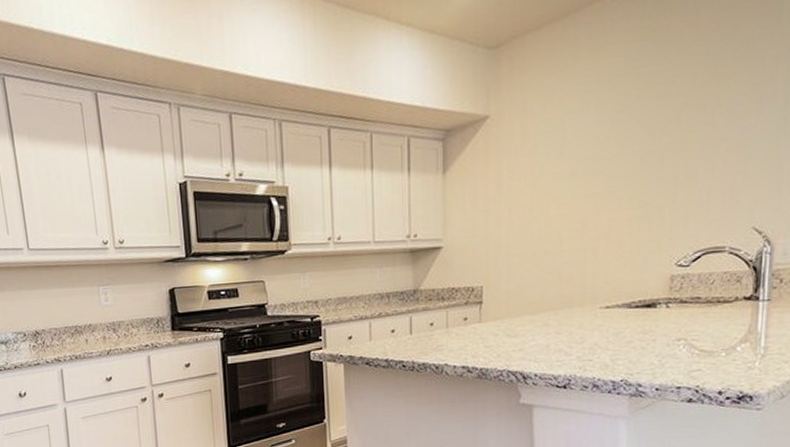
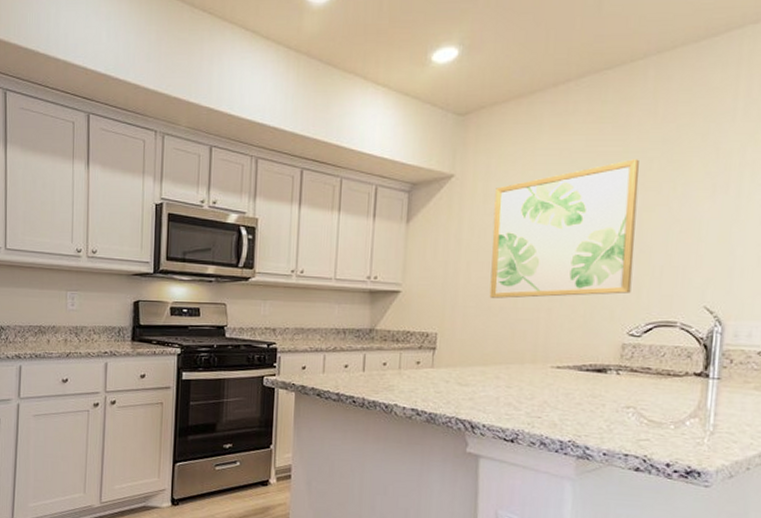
wall art: none [533,76,683,244] -> present [489,159,639,298]

